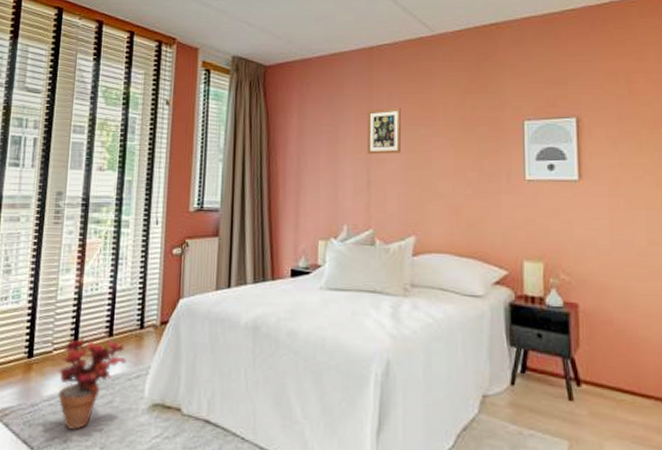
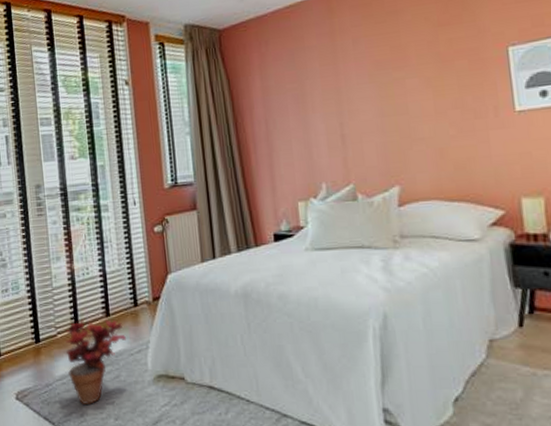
picture frame: present [367,107,401,154] -> none [333,52,374,107]

